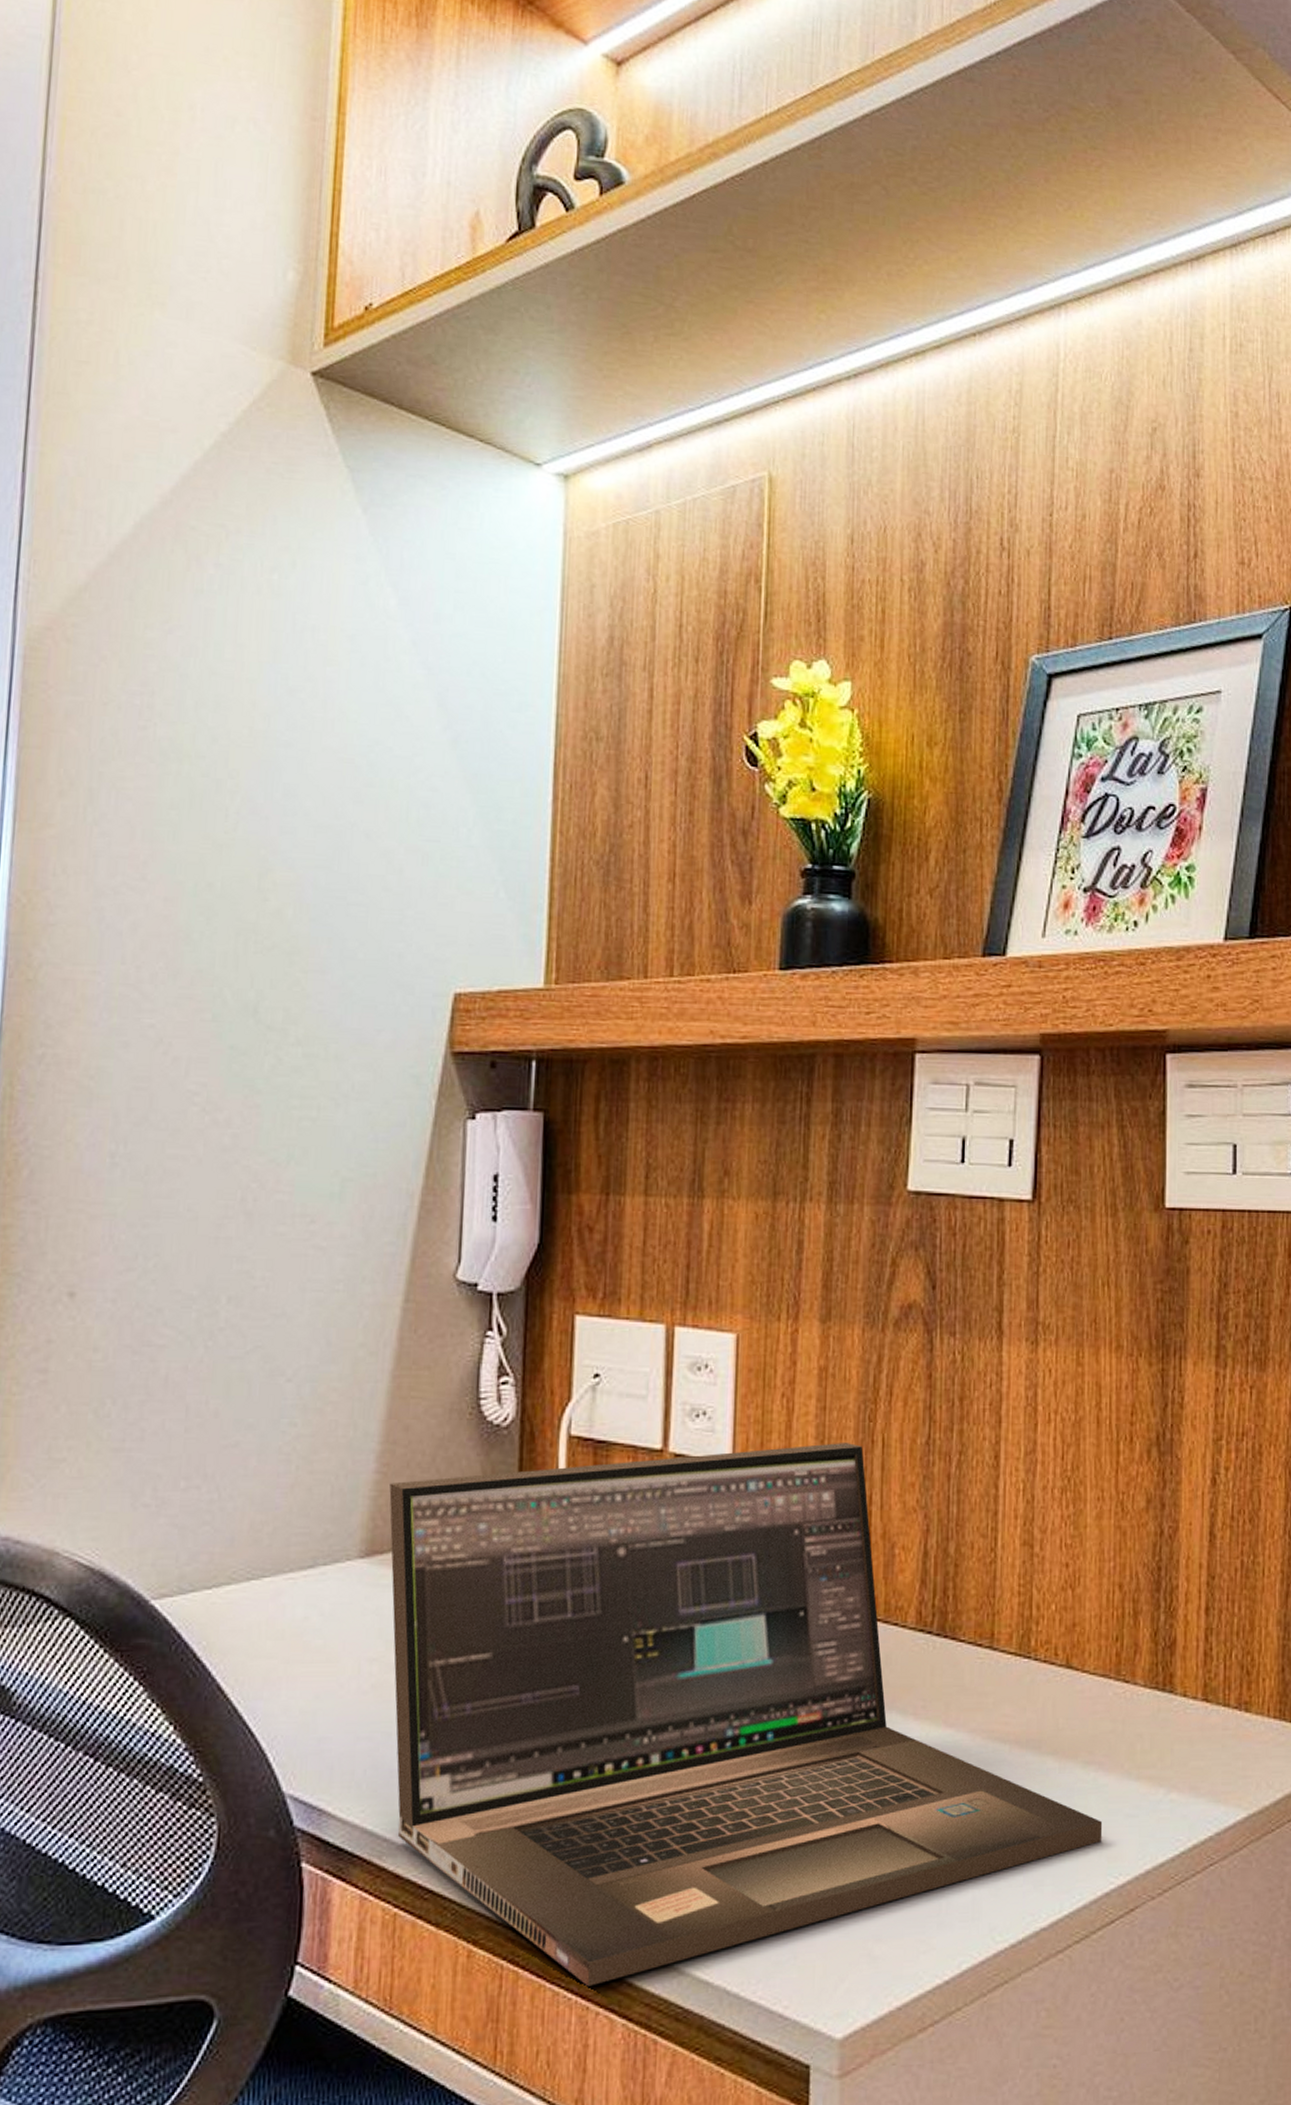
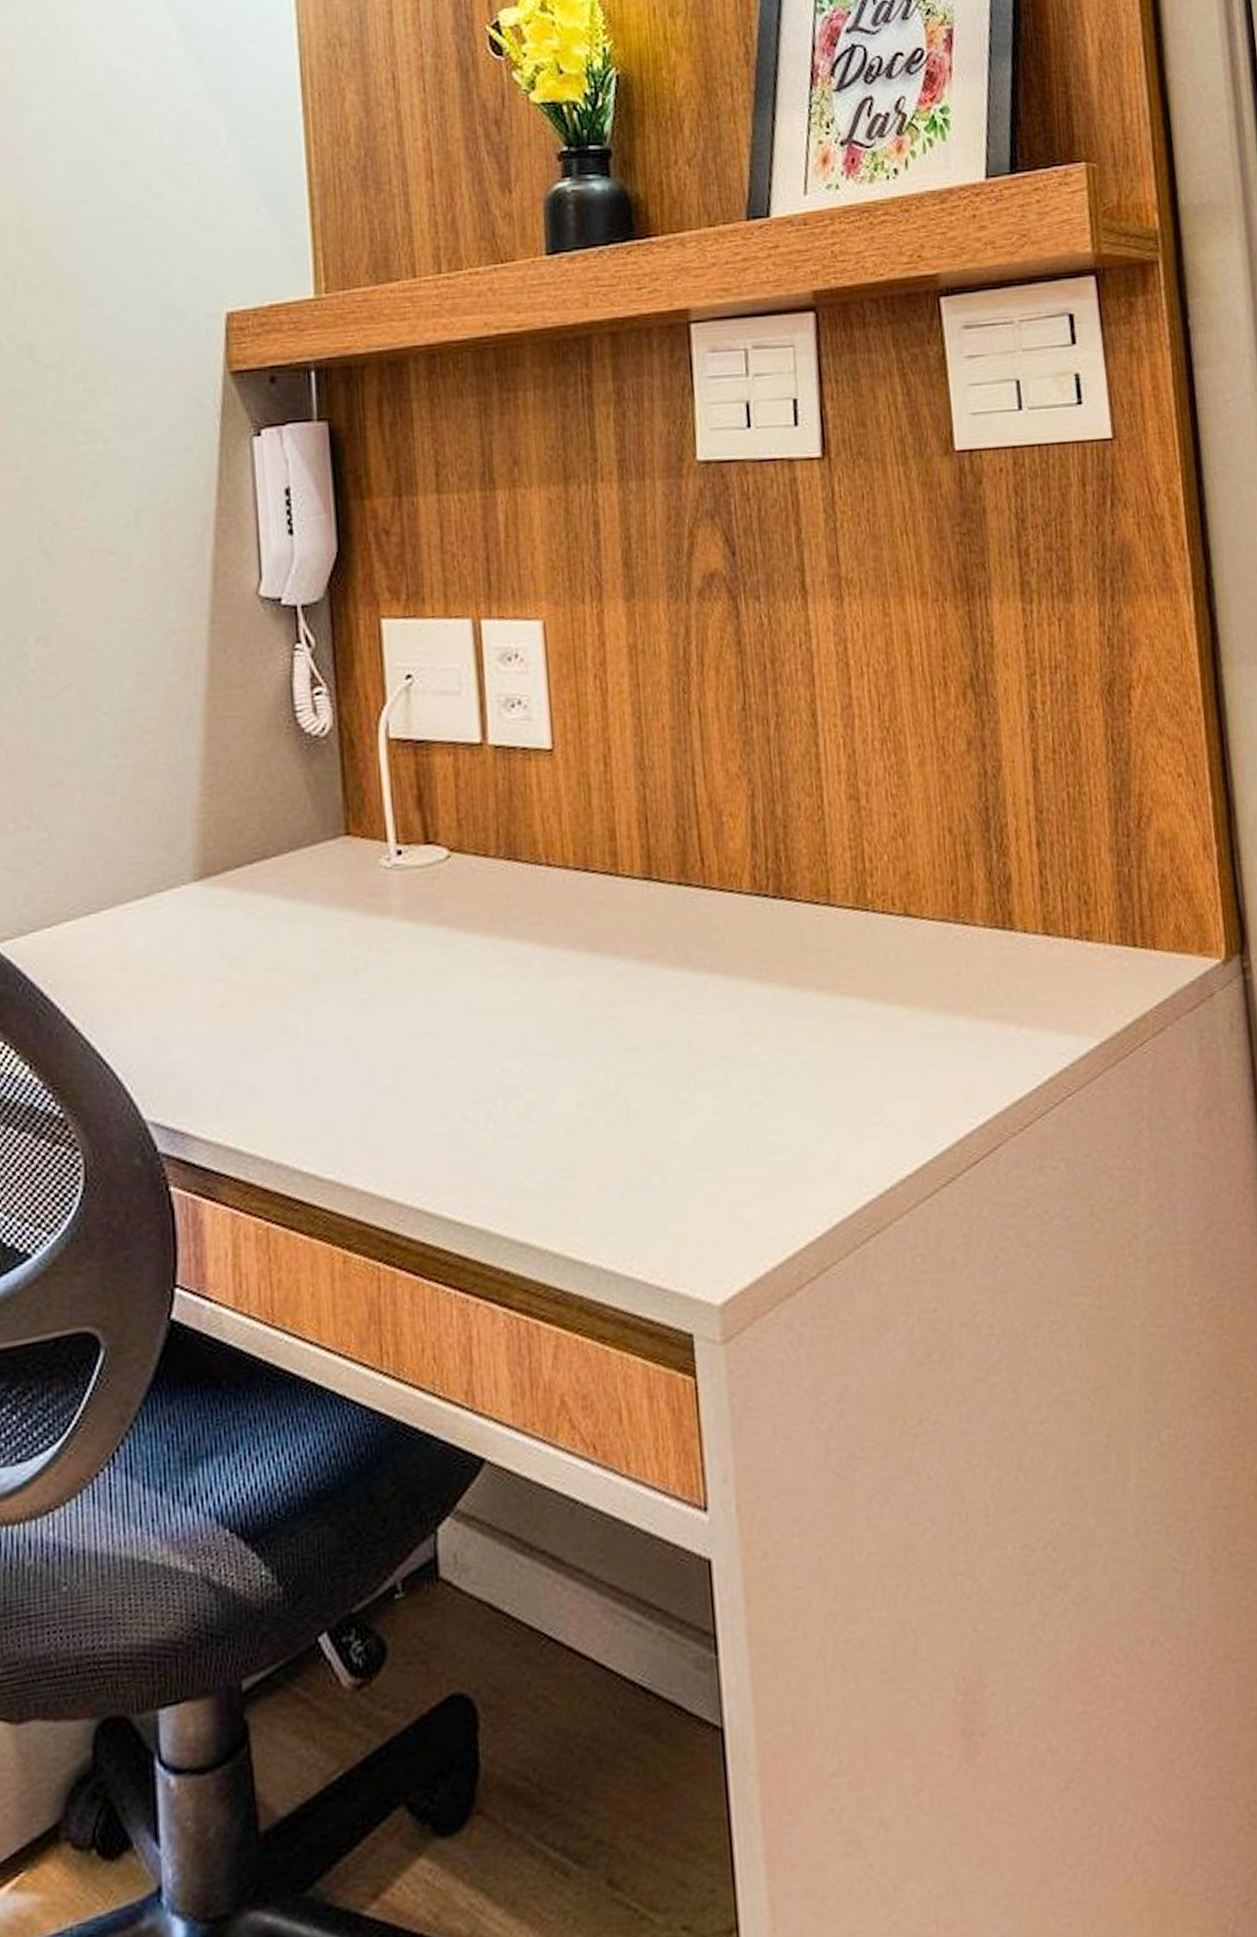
laptop: present [389,1443,1103,1987] -> none [216,716,959,1280]

